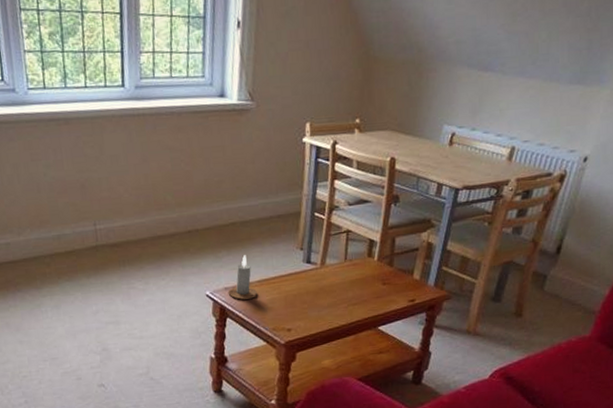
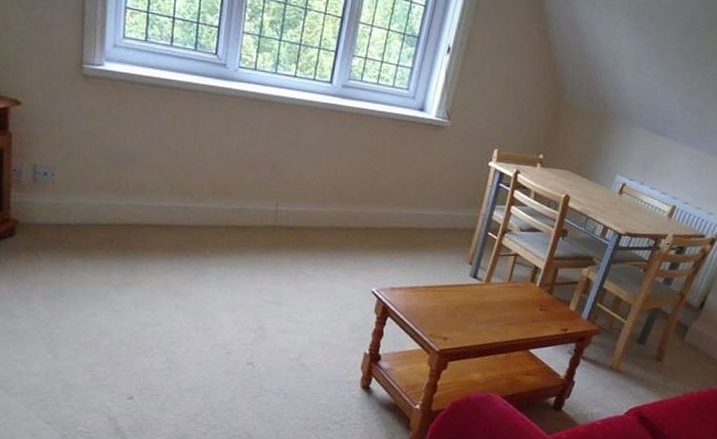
candle: present [228,255,257,300] -> none [393,260,421,303]

